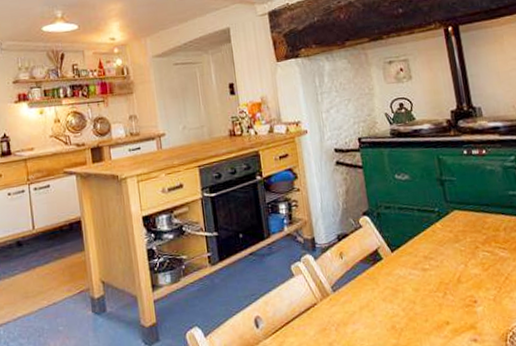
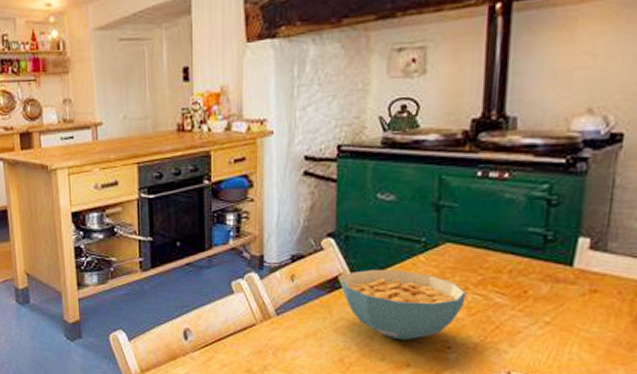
cereal bowl: none [380,237,478,301] -> present [340,269,466,340]

